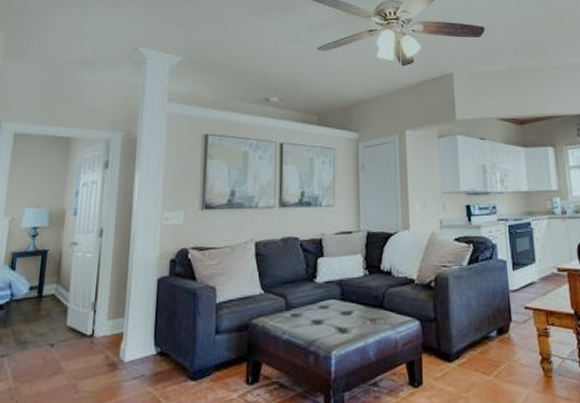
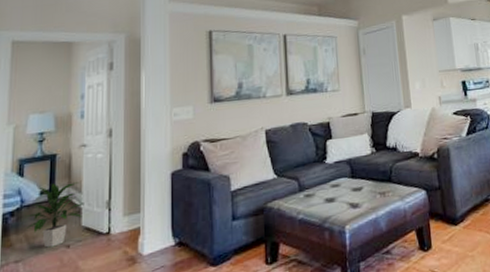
indoor plant: none [12,280,71,345] -> present [24,182,84,248]

